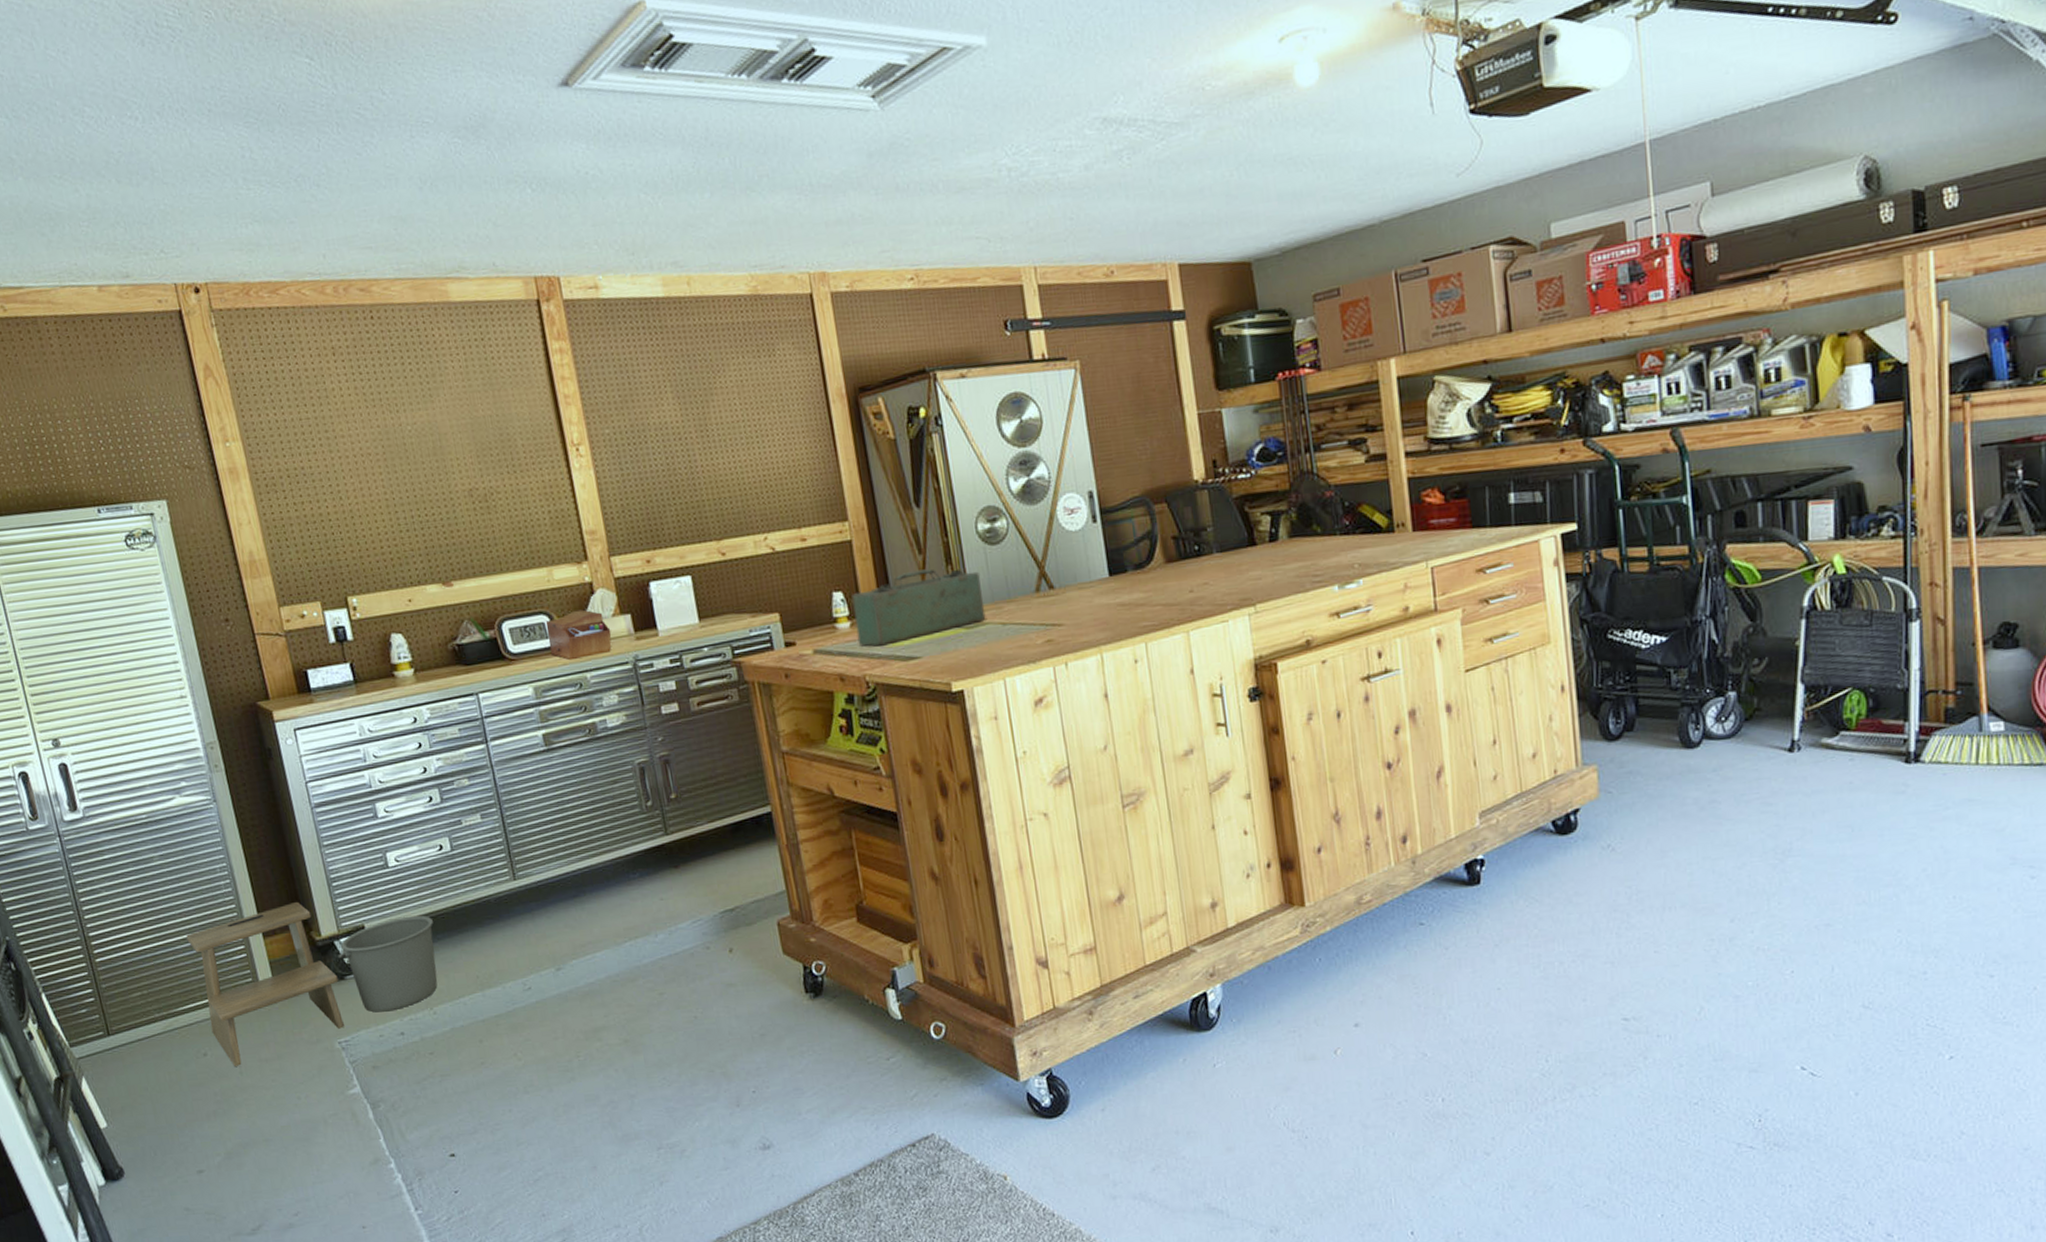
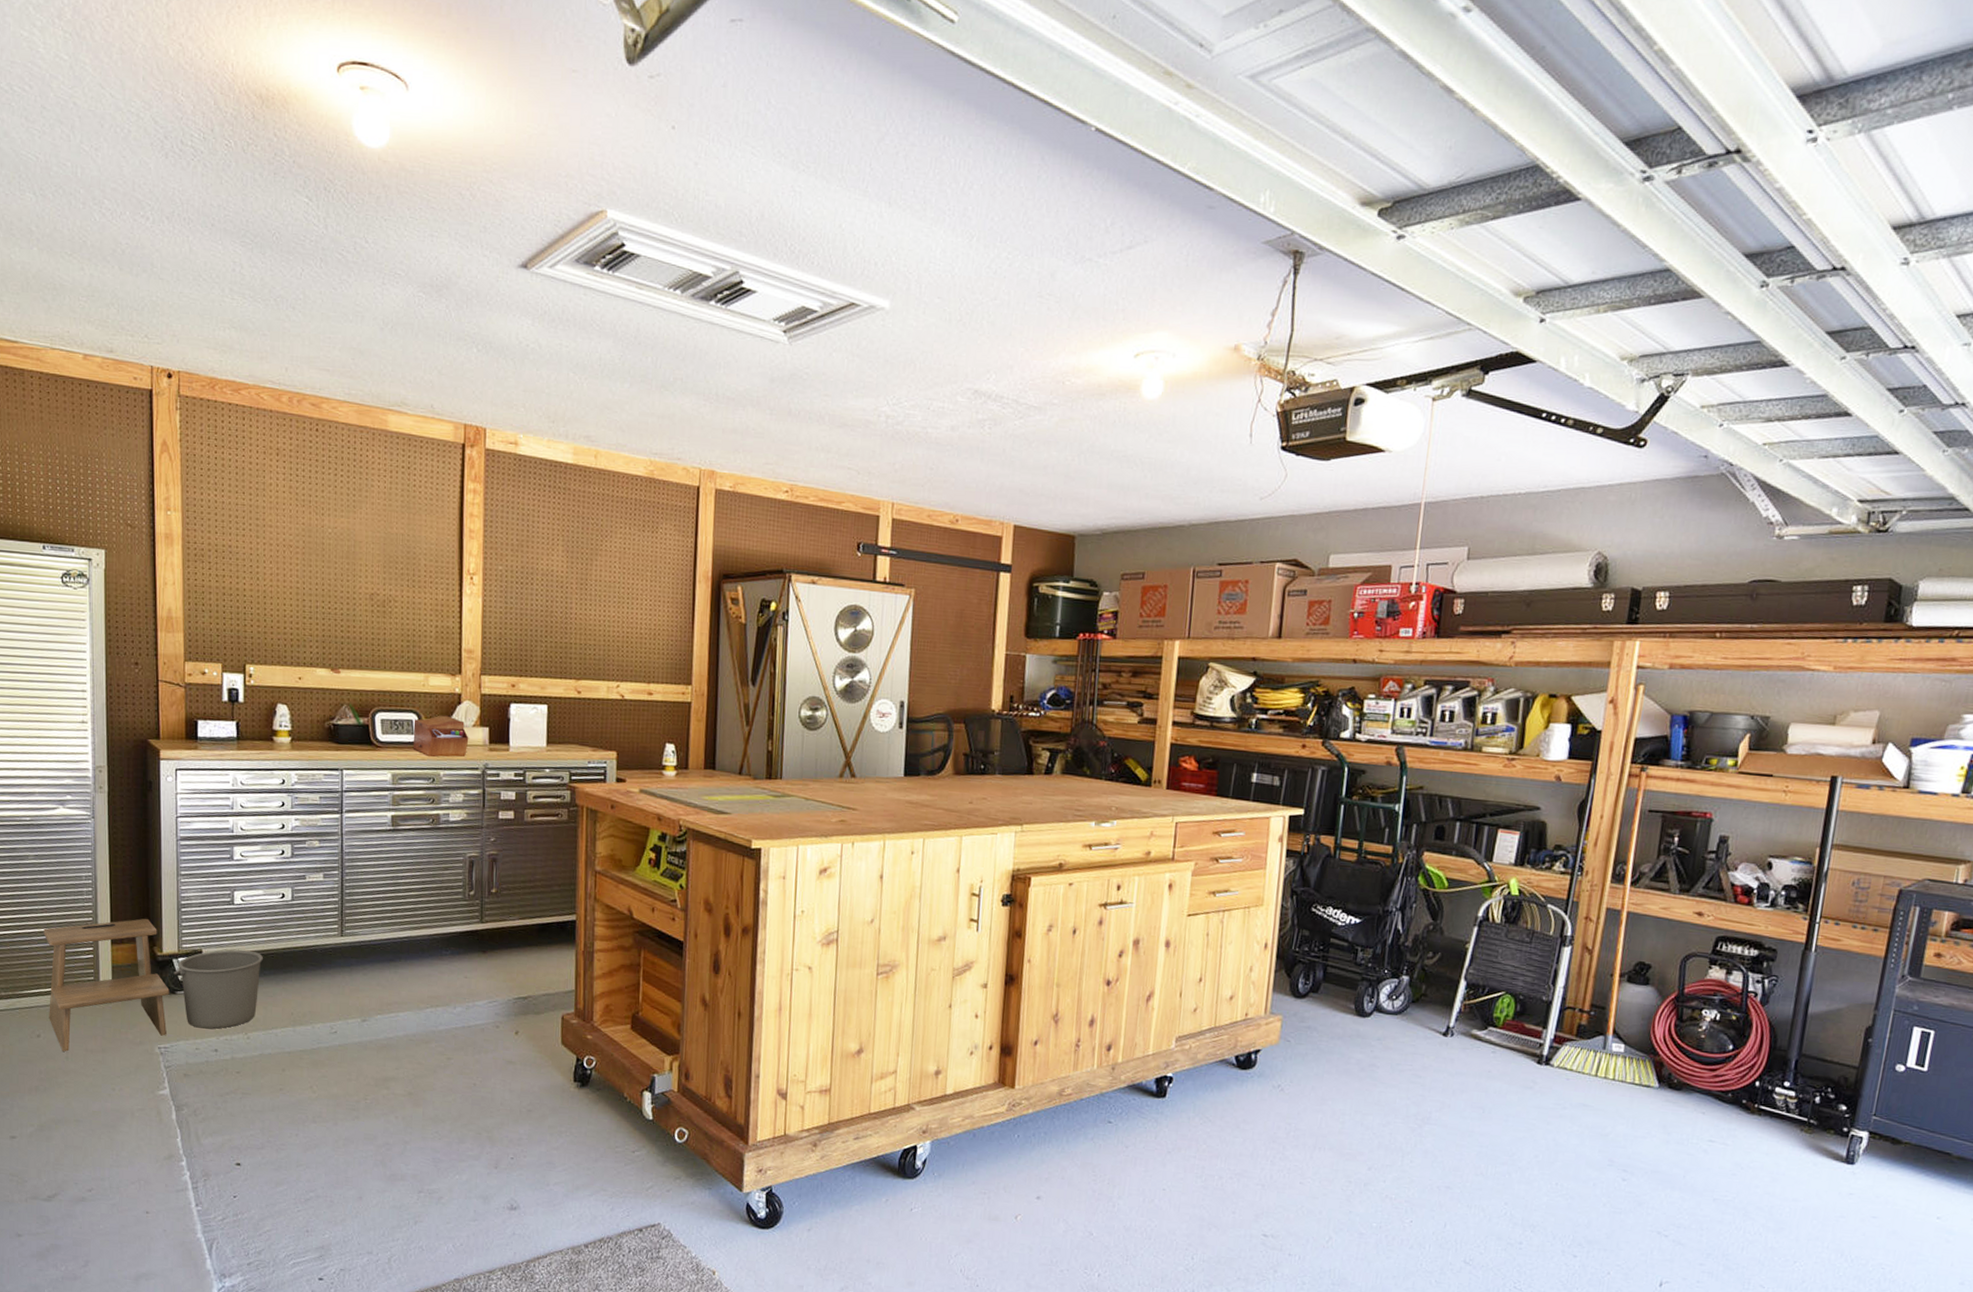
toolbox: present [852,569,986,647] -> none [679,738,794,798]

